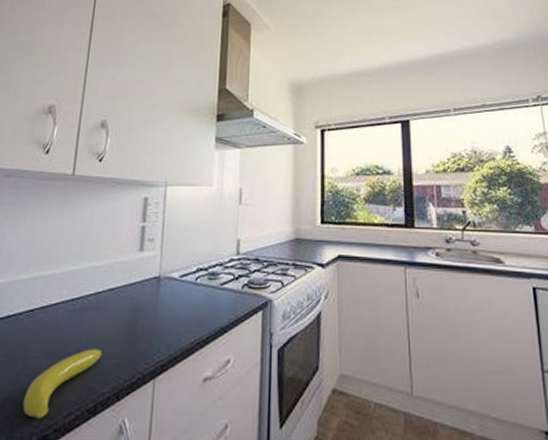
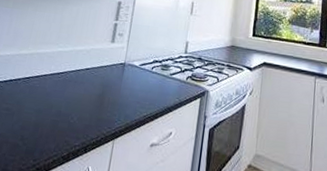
banana: present [22,349,102,418] -> none [15,111,77,159]

